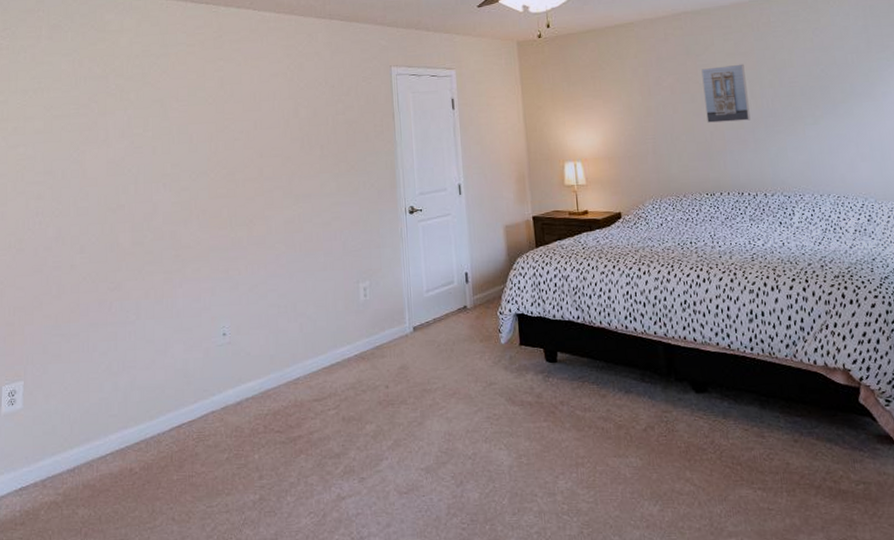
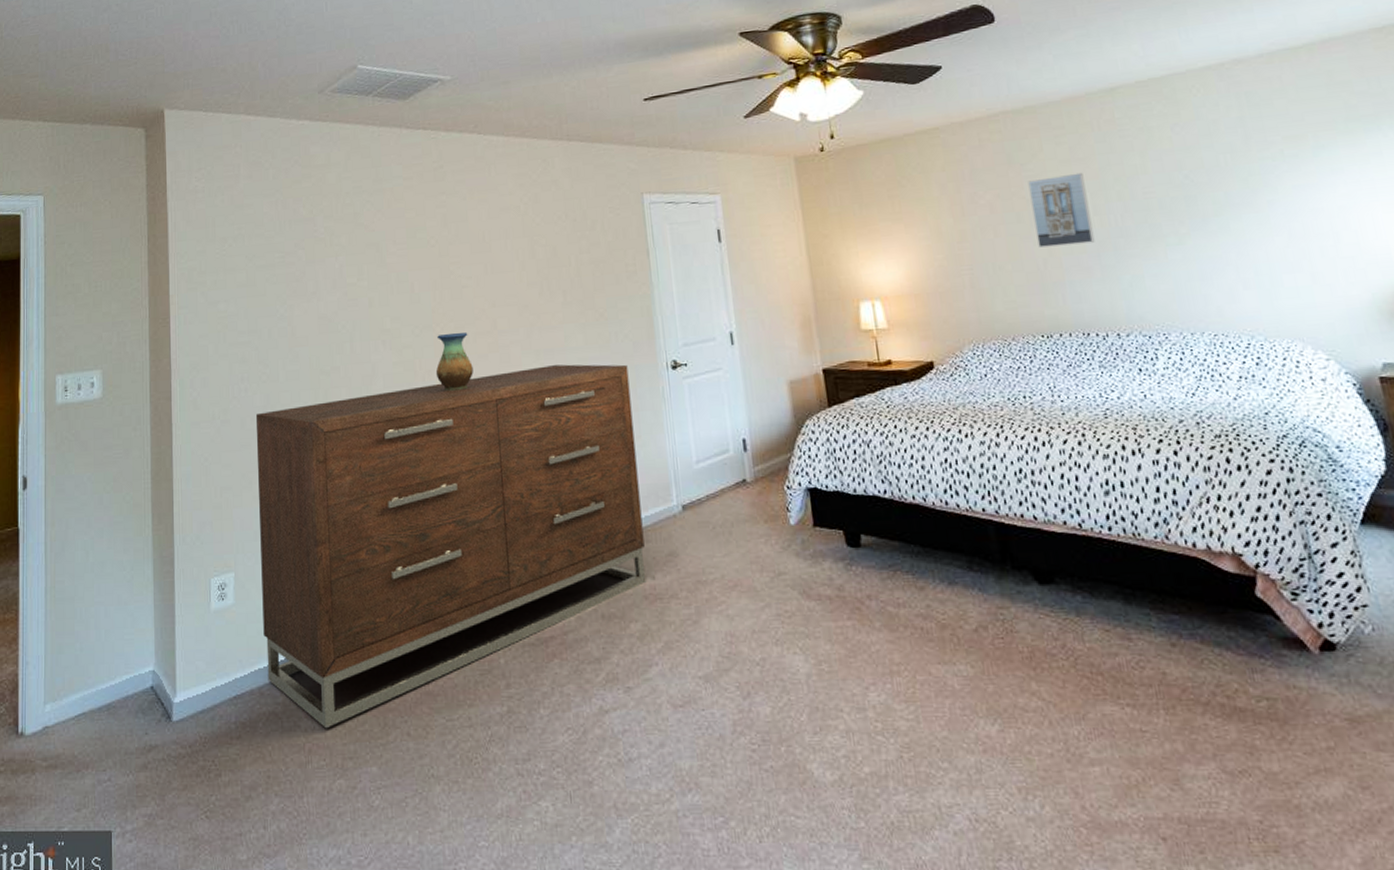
dresser: none [47,207,381,516] -> present [255,364,646,729]
vase: none [209,178,241,228] -> present [435,332,473,391]

